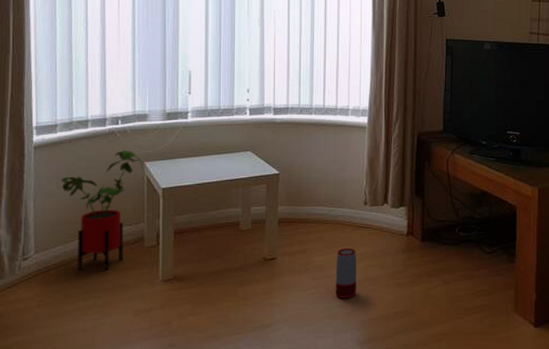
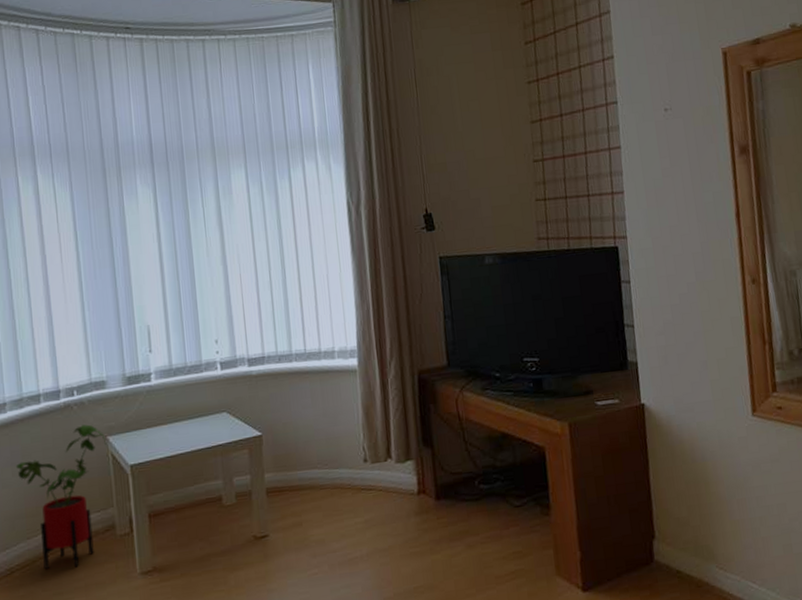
speaker: present [335,247,356,298] -> none [338,515,366,577]

